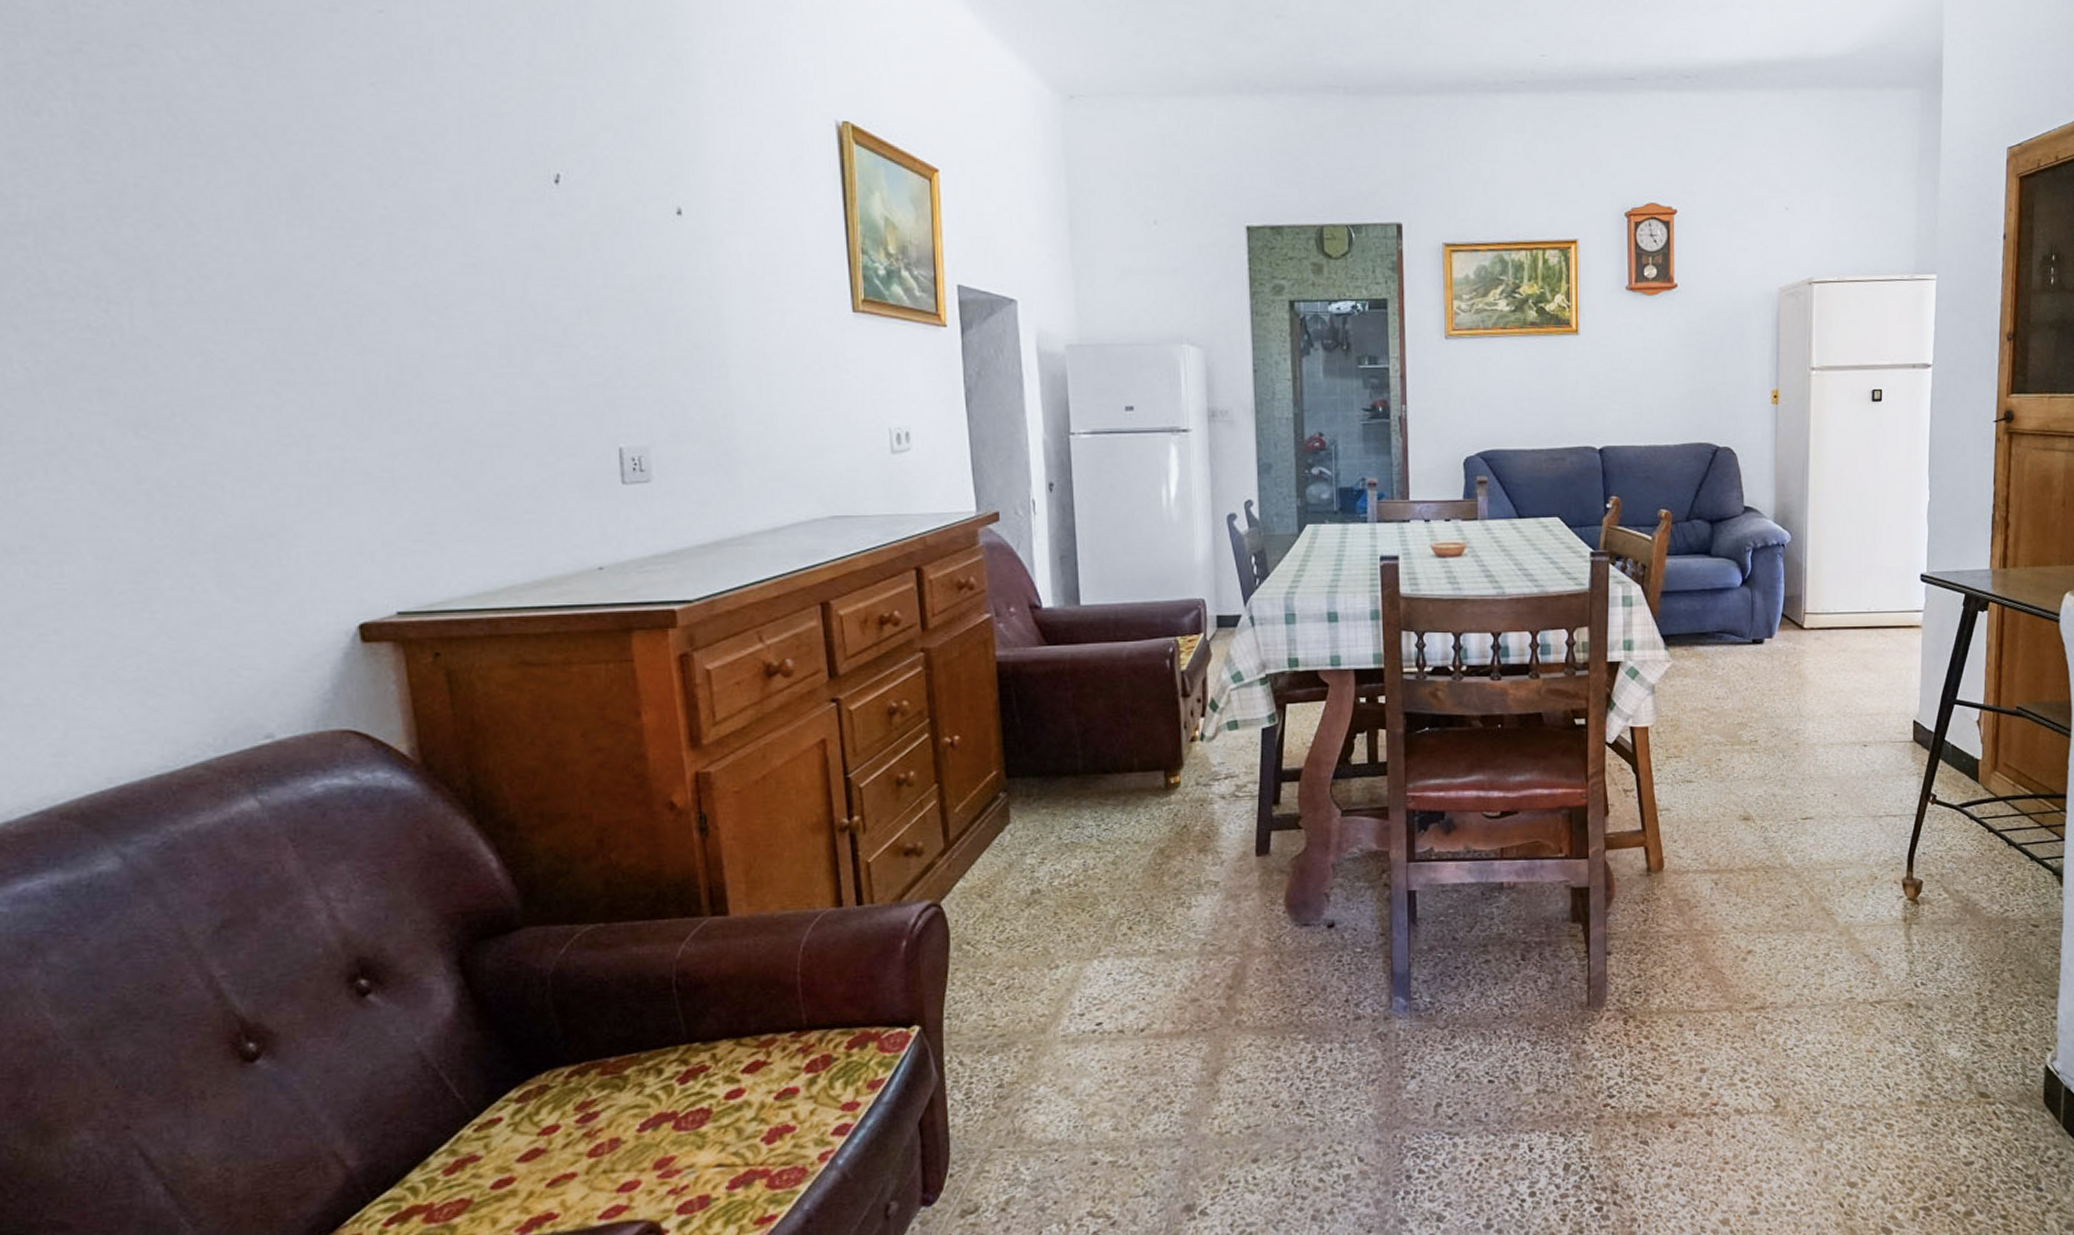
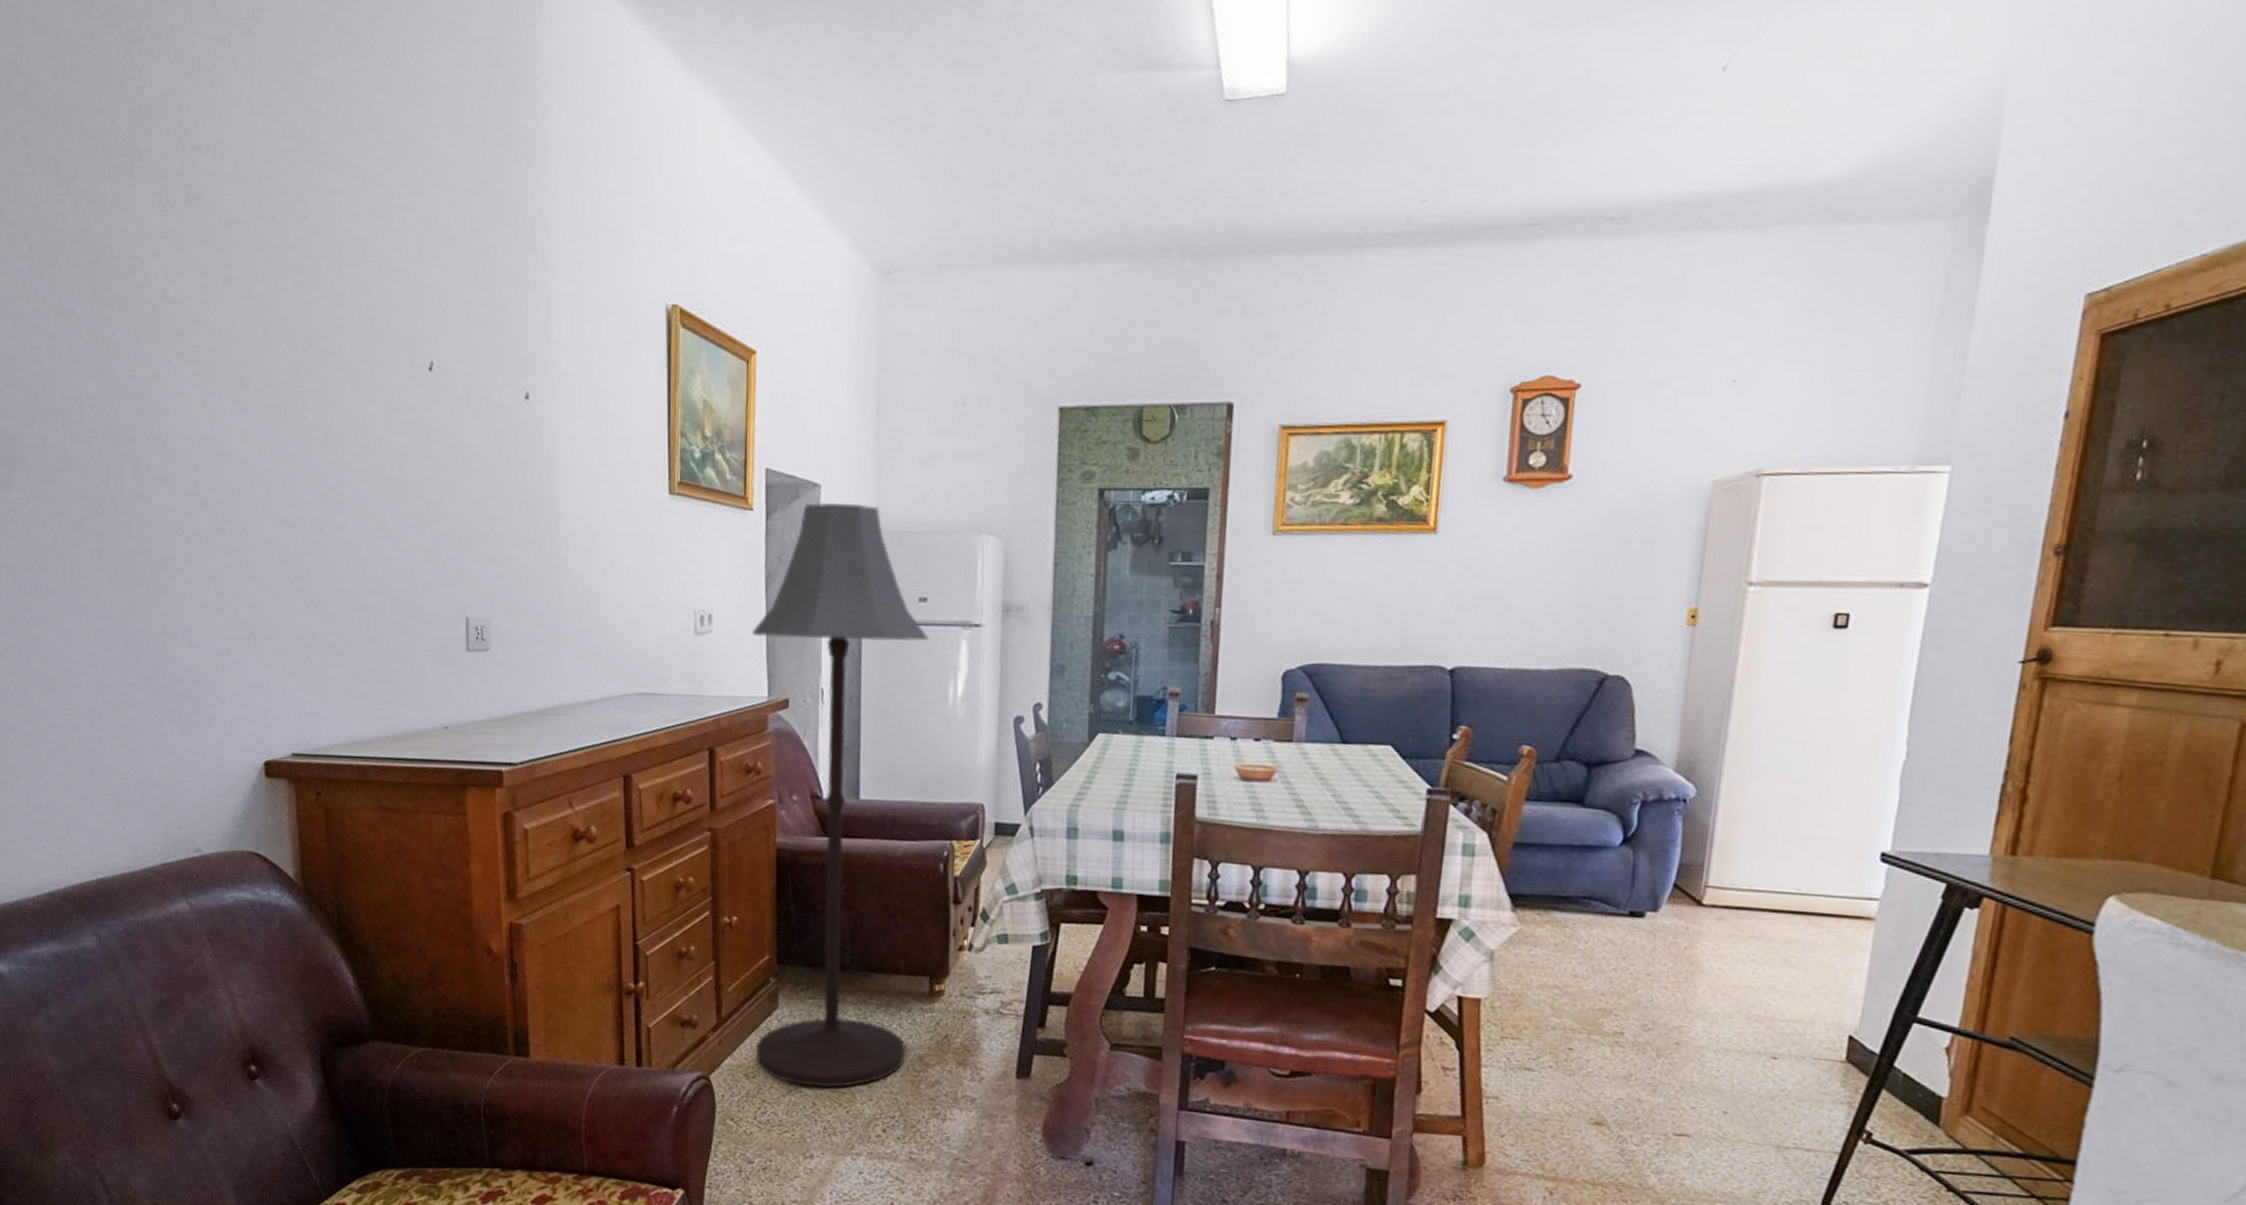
floor lamp: none [955,318,1147,897] -> present [752,503,929,1088]

